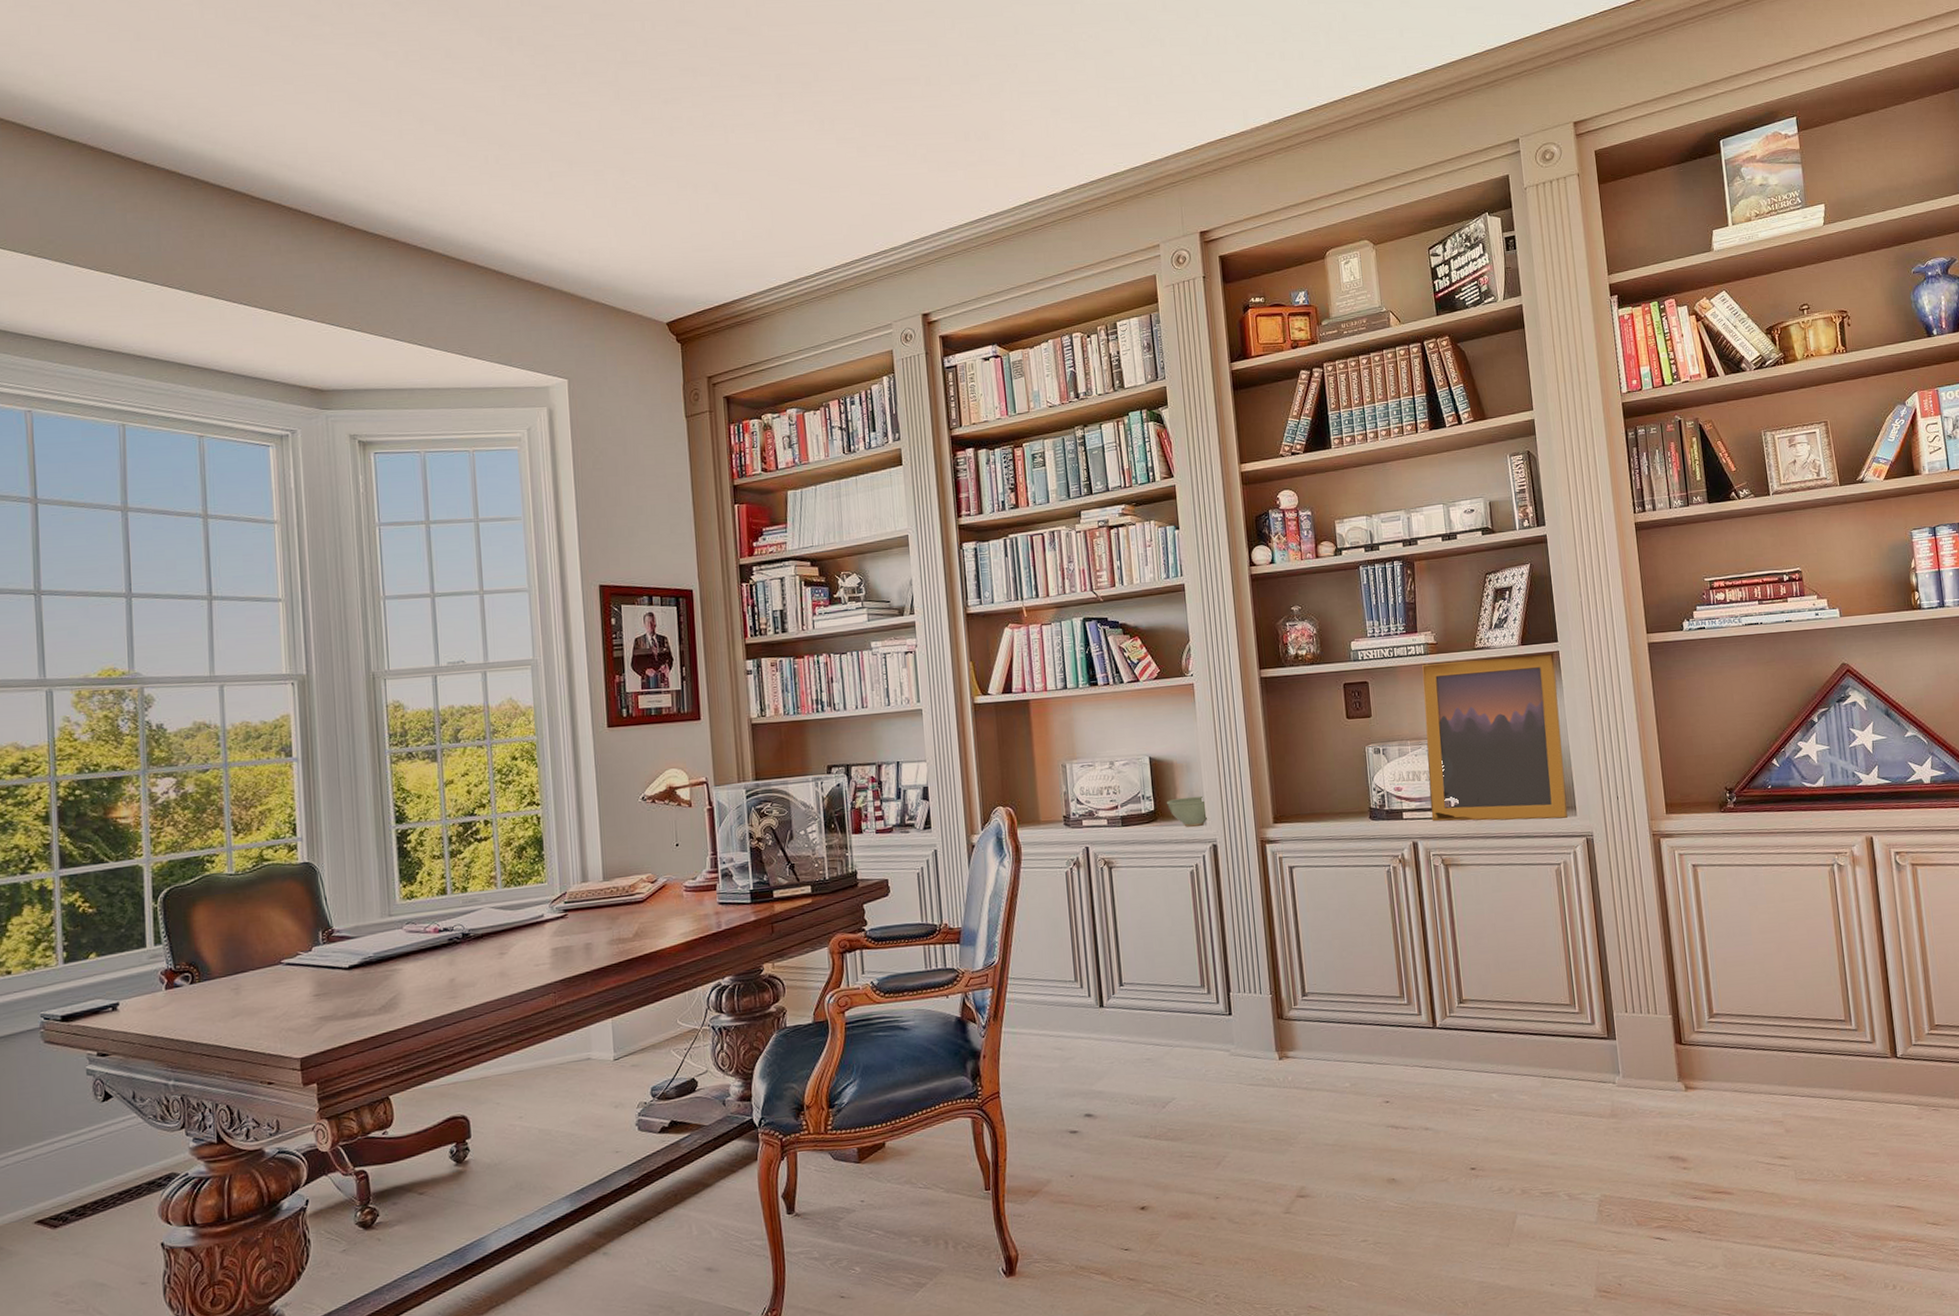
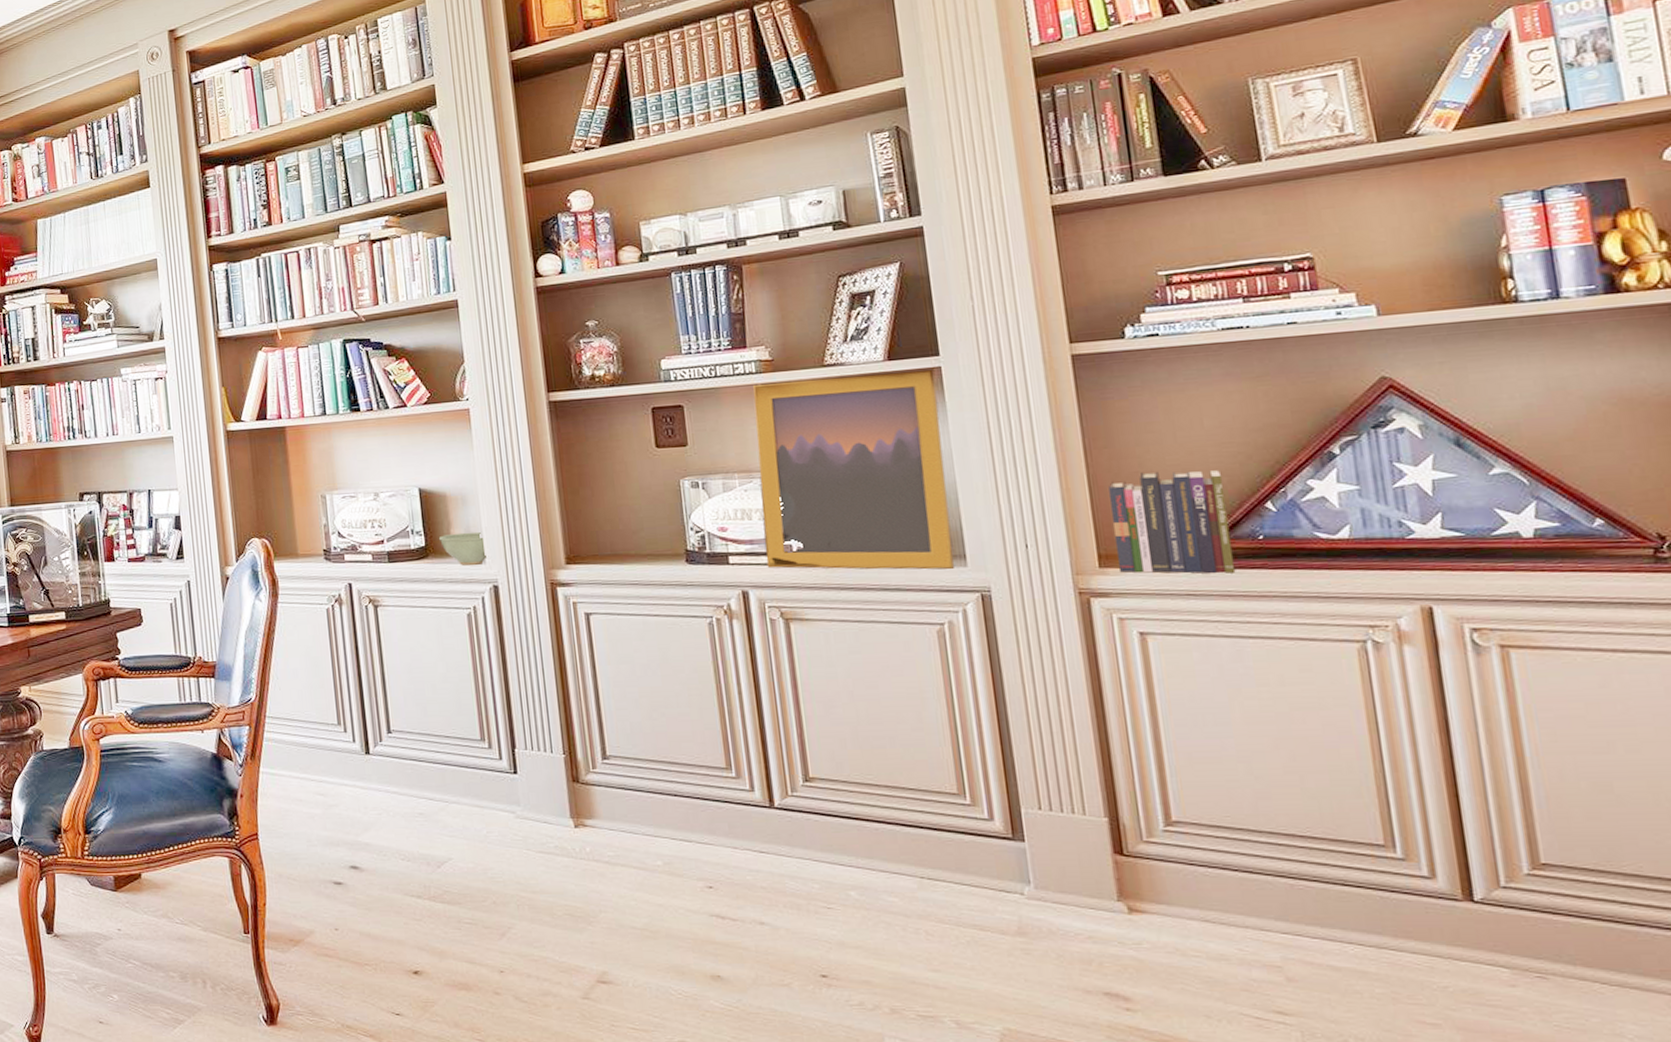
books: none [1672,735,1754,818] -> present [1109,470,1236,574]

